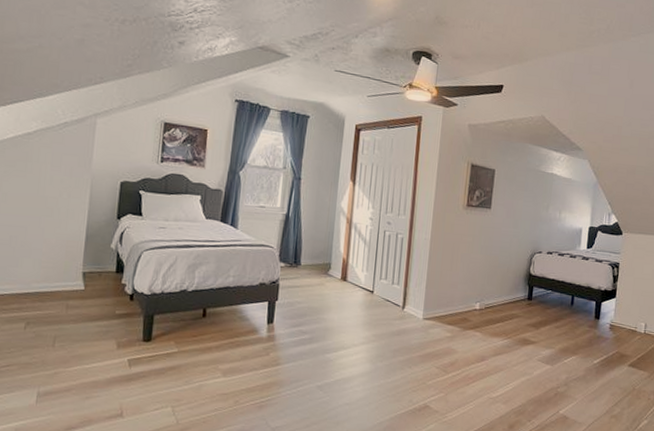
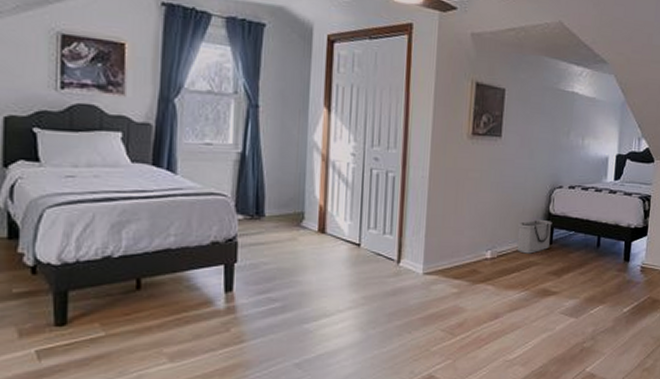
storage bin: none [501,278,533,308] -> present [517,219,553,254]

